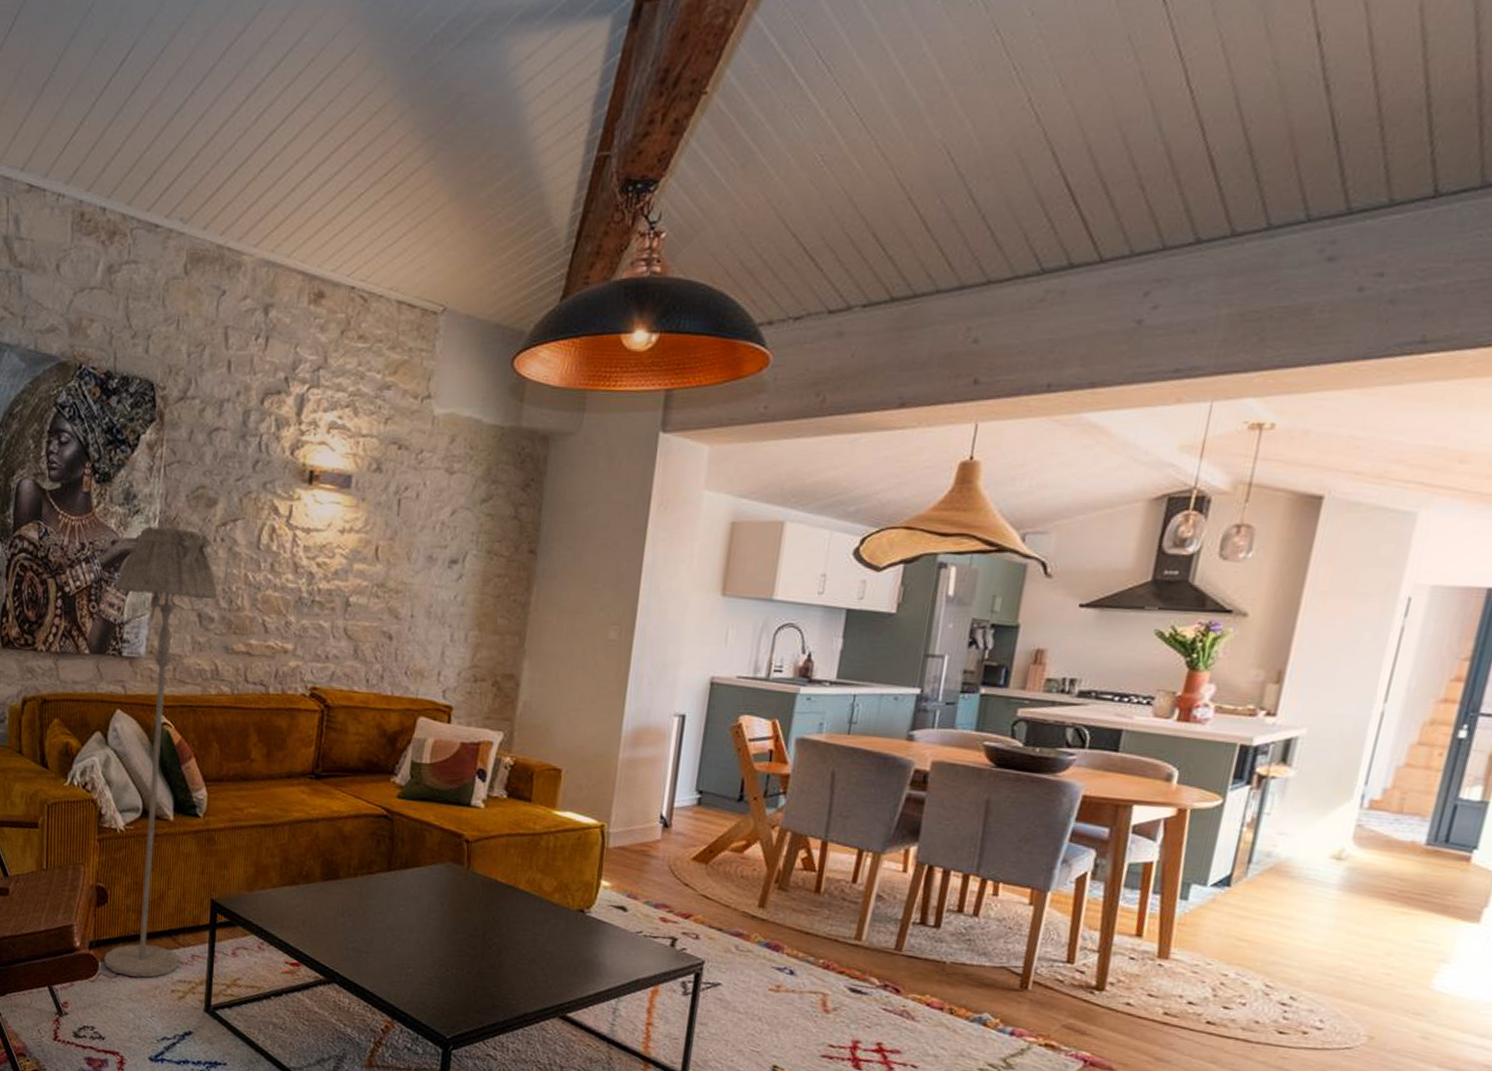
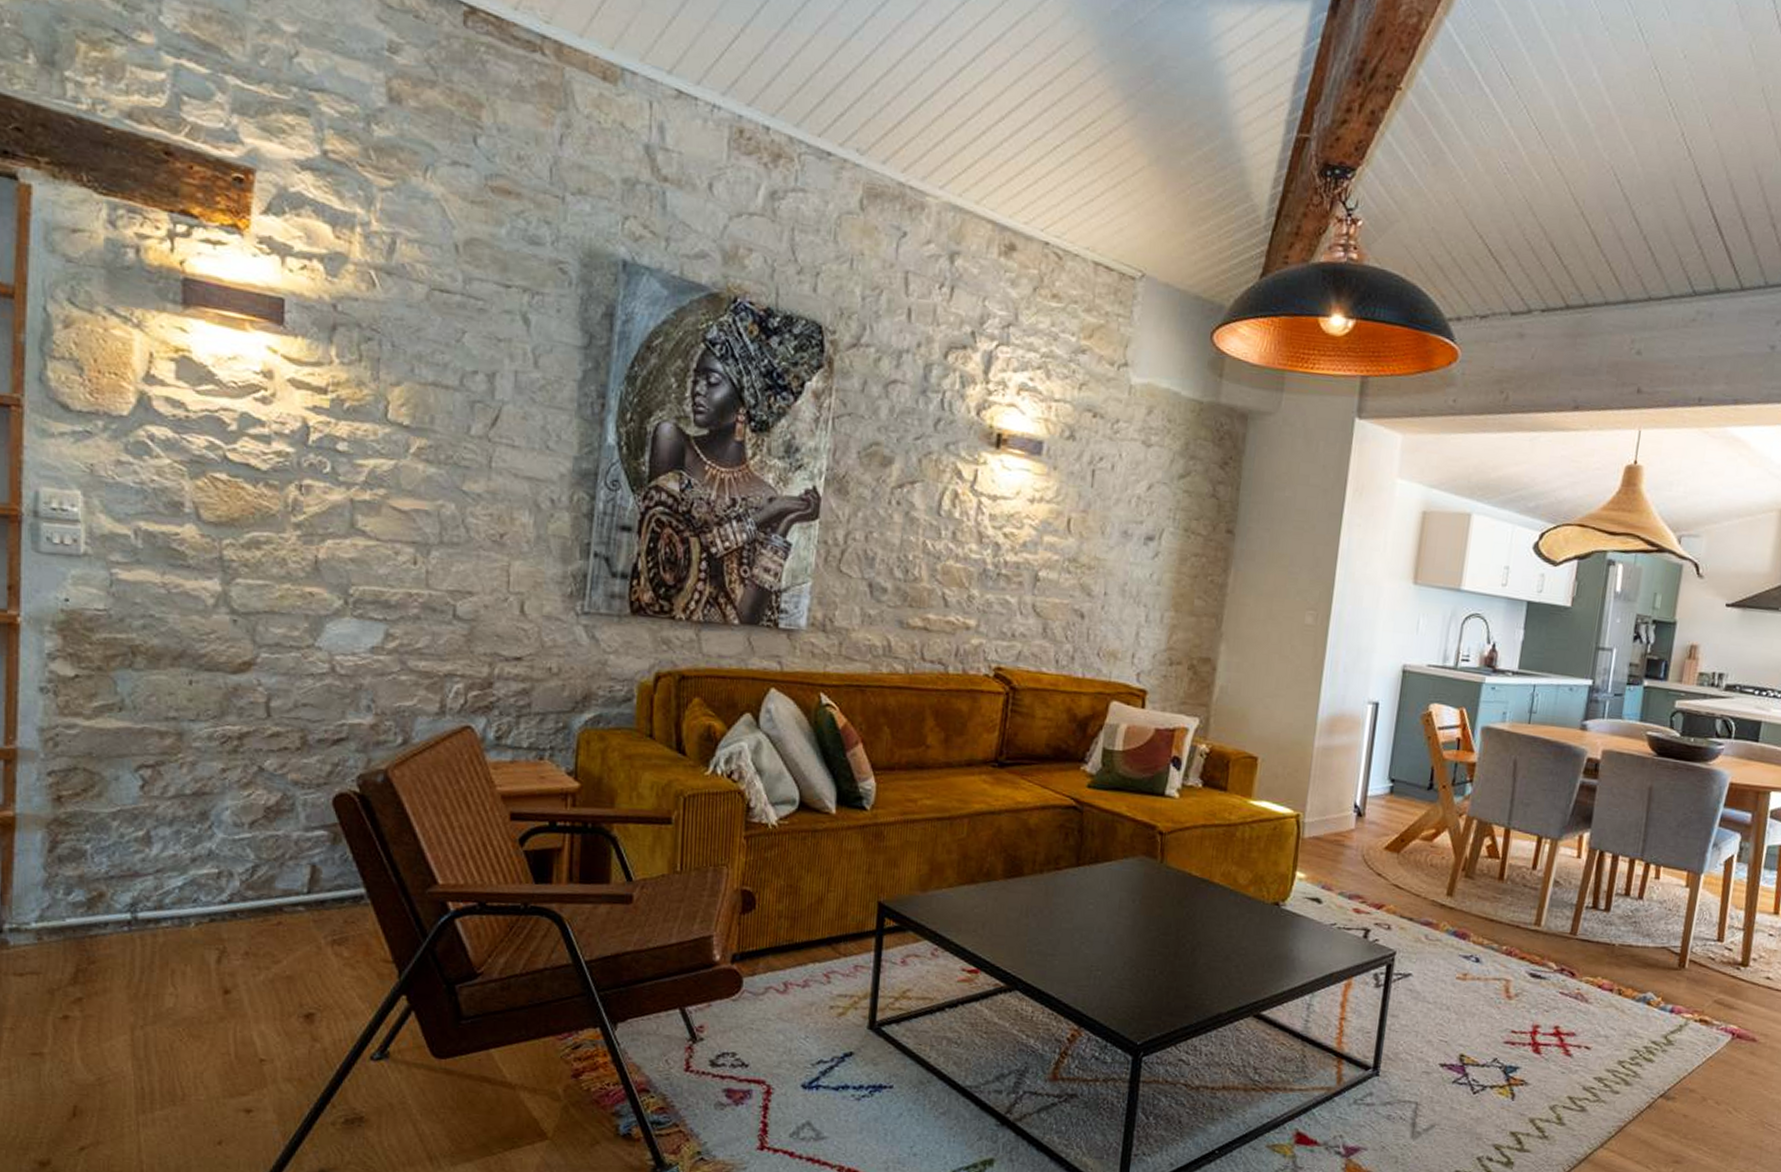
floor lamp: present [104,526,218,978] -> none [749,484,892,994]

